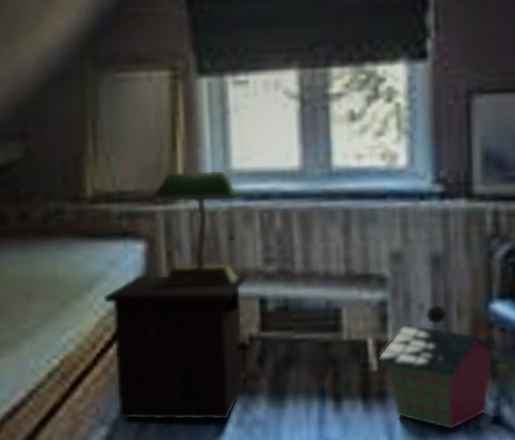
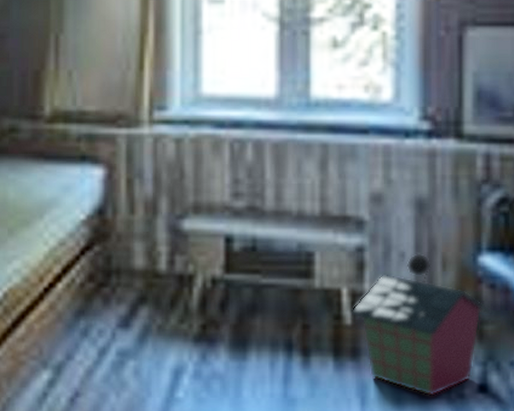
nightstand: present [103,272,251,421] -> none [55,204,213,371]
table lamp: present [154,169,239,286] -> none [117,93,206,220]

